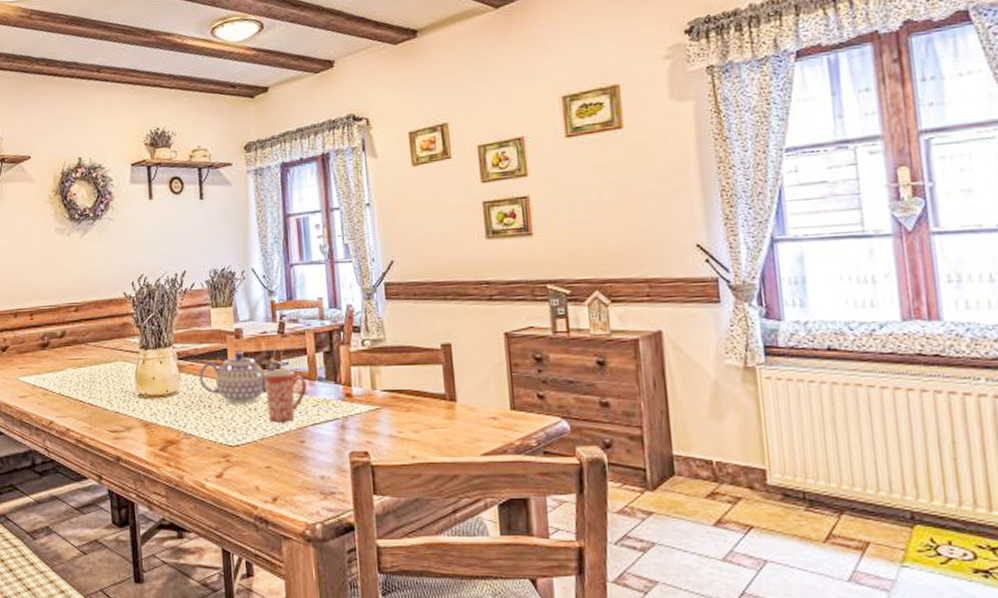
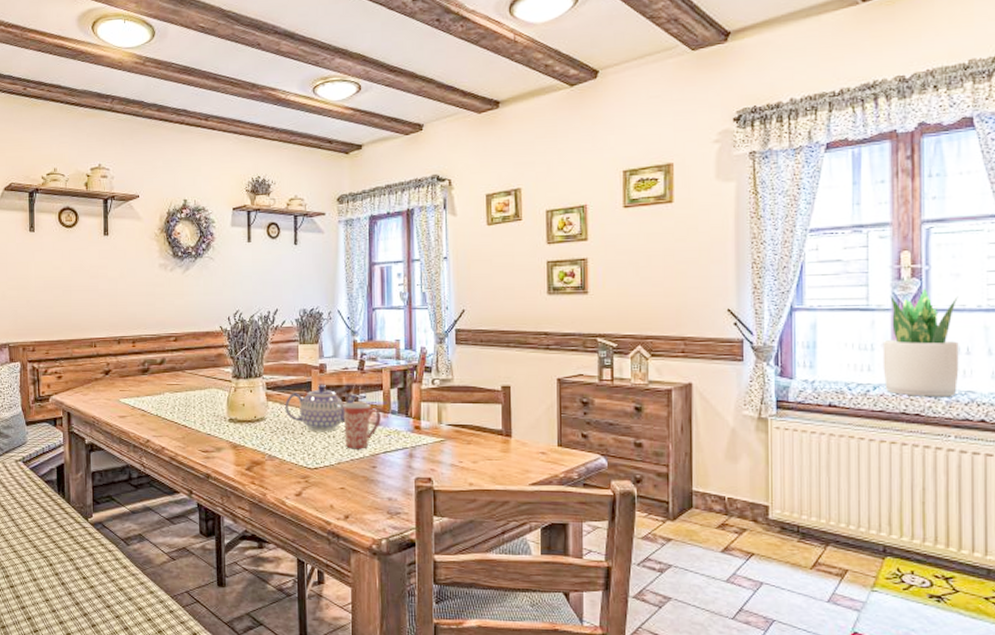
planter: none [885,208,983,334] -> present [882,288,959,396]

